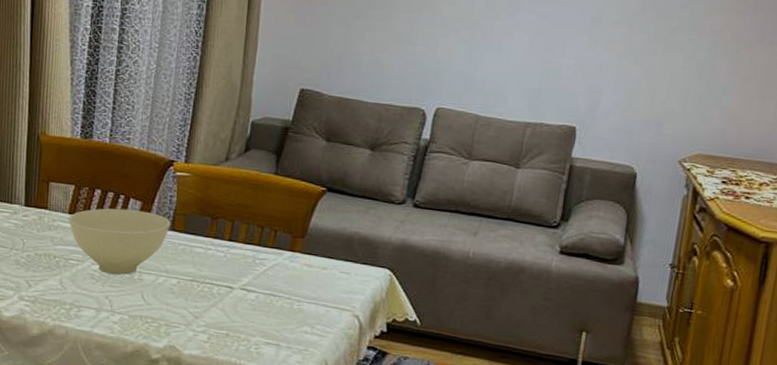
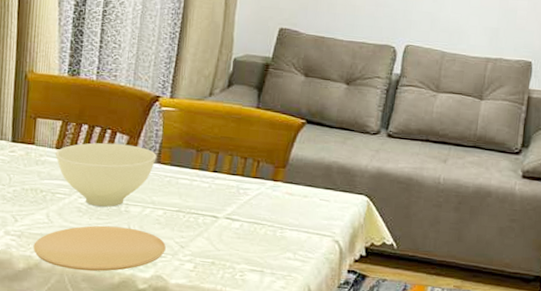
plate: none [47,293,180,340] -> present [33,225,166,272]

